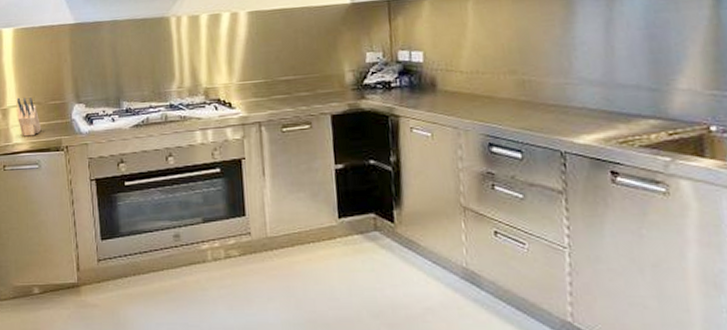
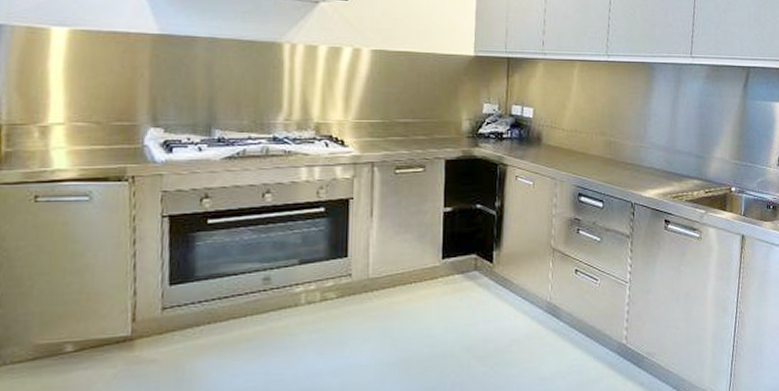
knife block: present [17,97,42,137] -> none [63,113,99,162]

